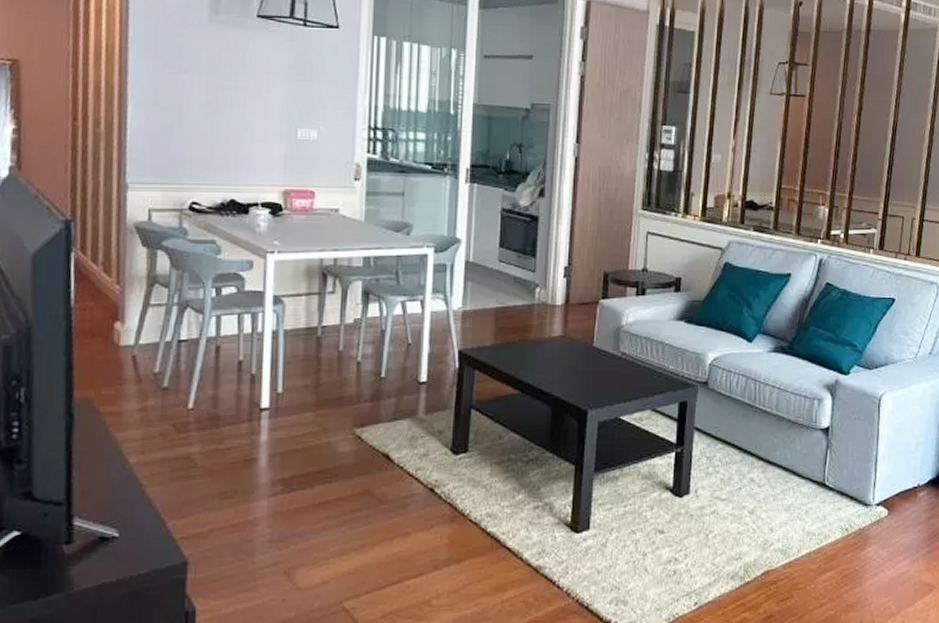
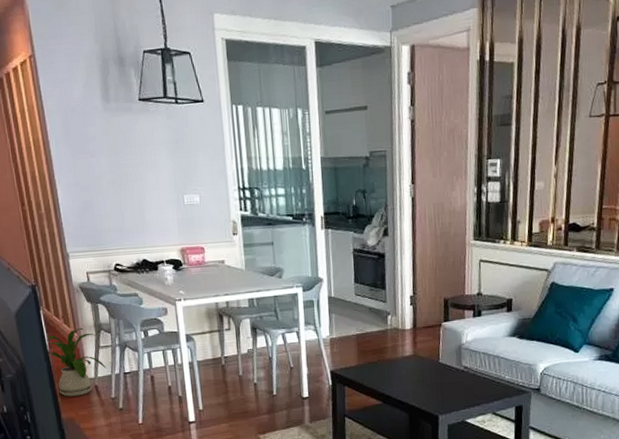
house plant: none [73,278,154,369] -> present [47,327,106,397]

